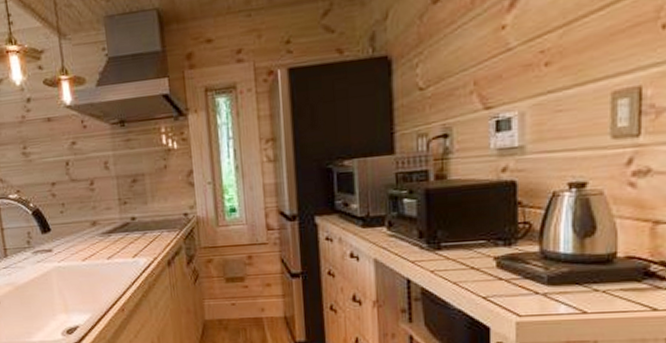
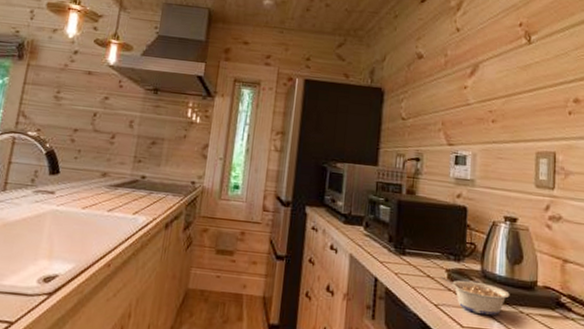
legume: none [487,264,580,300] -> present [440,276,510,316]

